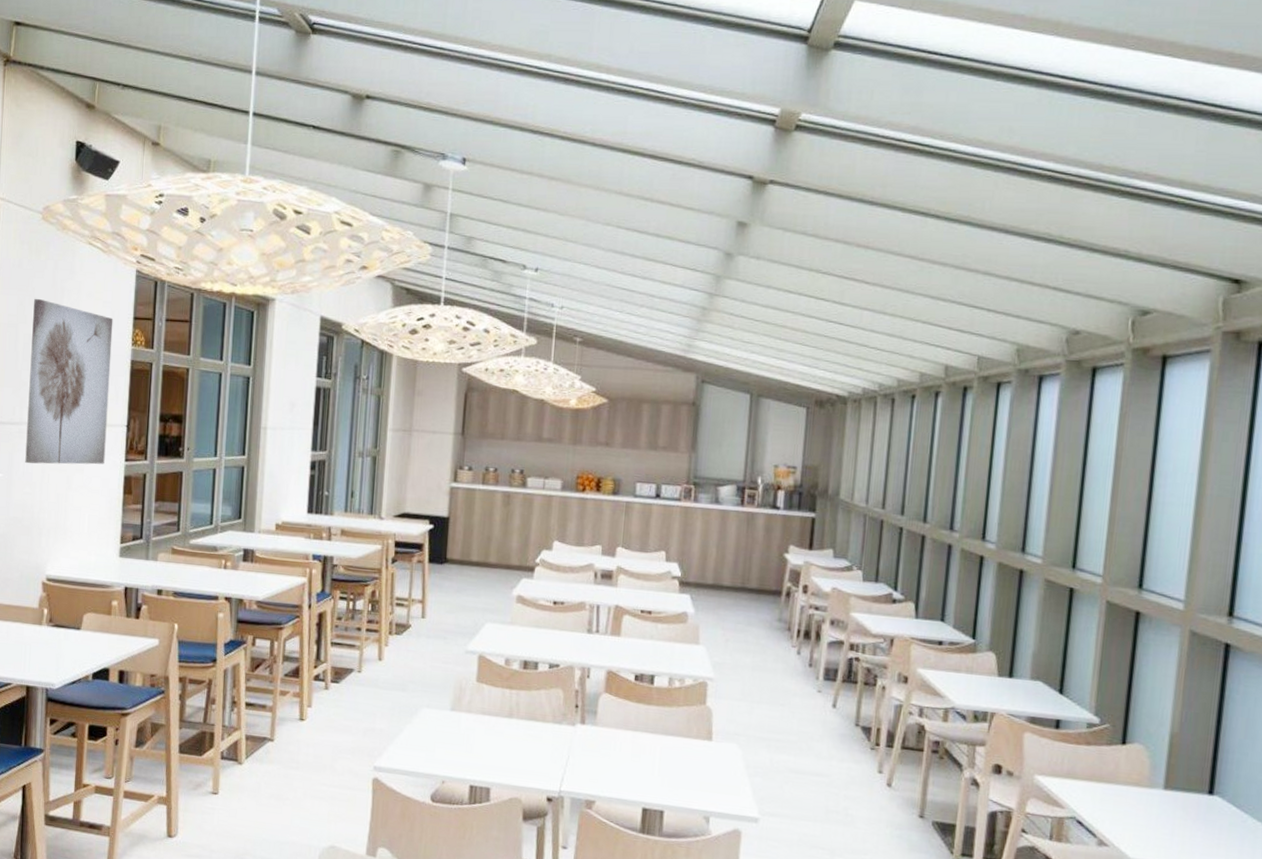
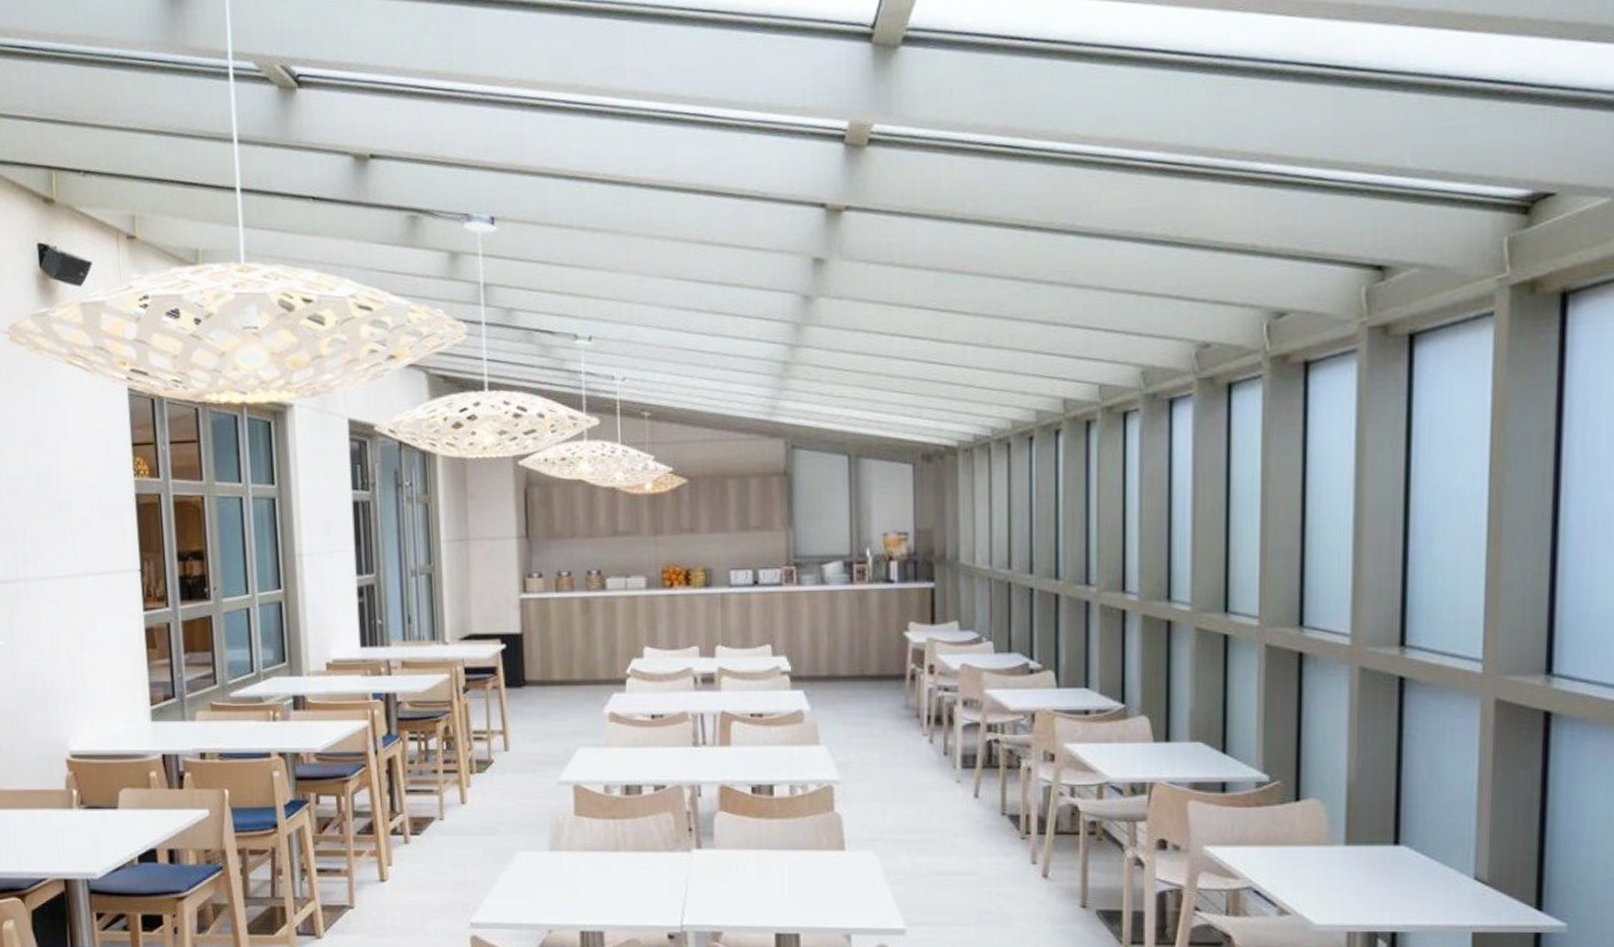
wall art: present [25,298,113,465] -> none [13,433,121,627]

